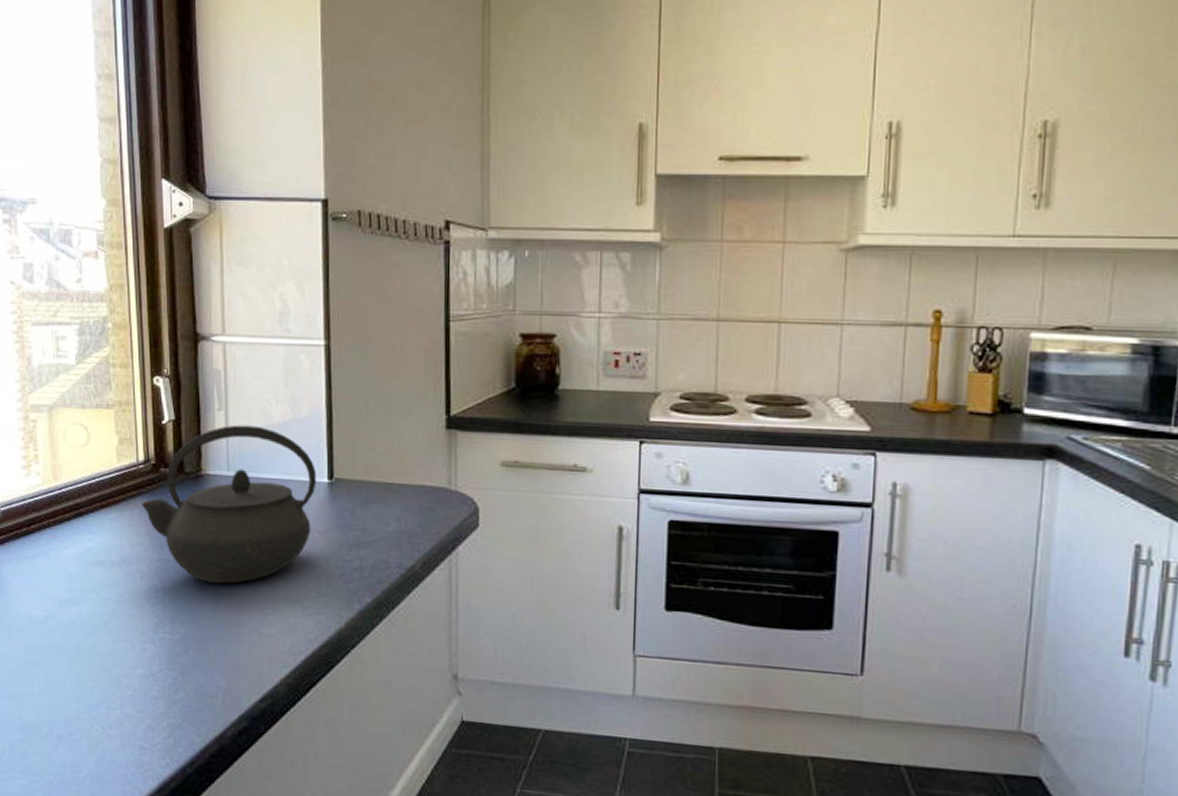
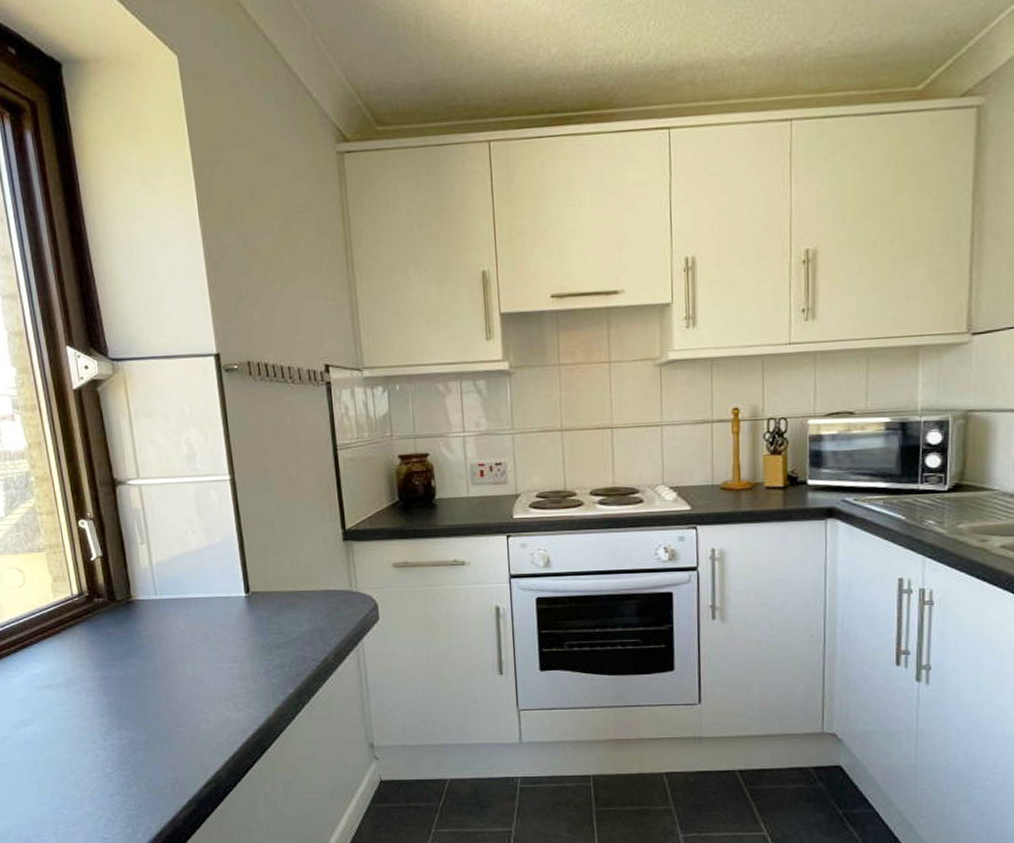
kettle: present [141,424,317,584] -> none [79,554,236,692]

